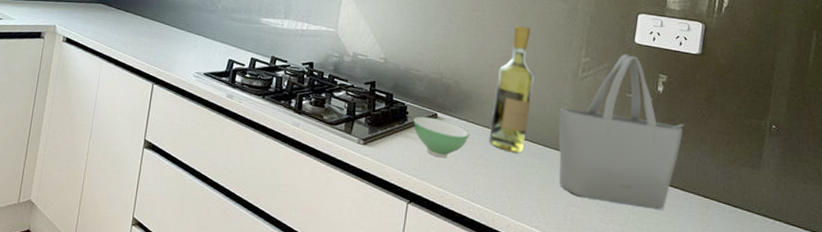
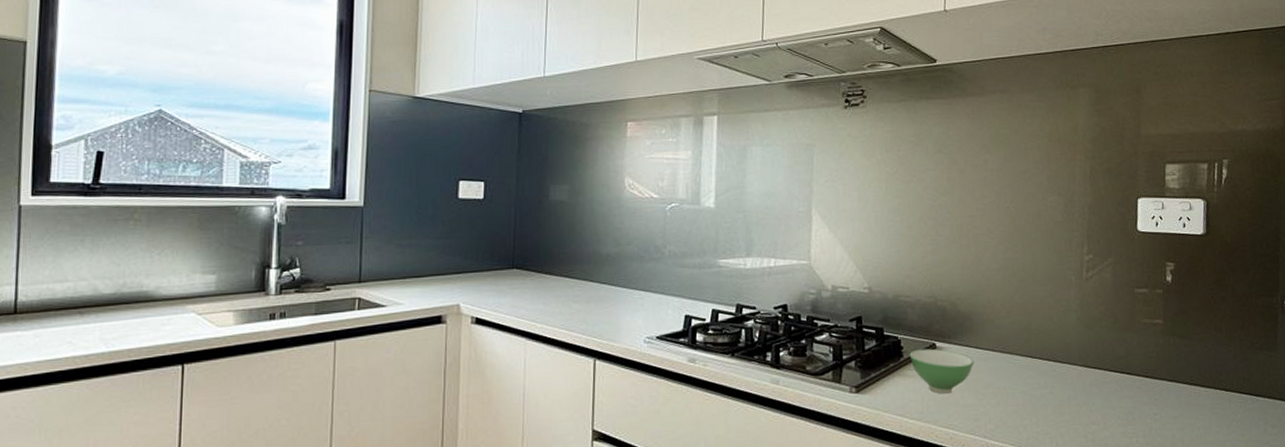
bottle: present [489,25,535,153] -> none [995,228,1037,374]
shopping bag: present [558,53,684,209] -> none [1067,244,1197,412]

